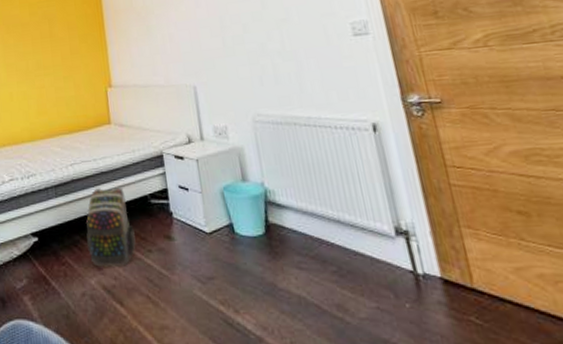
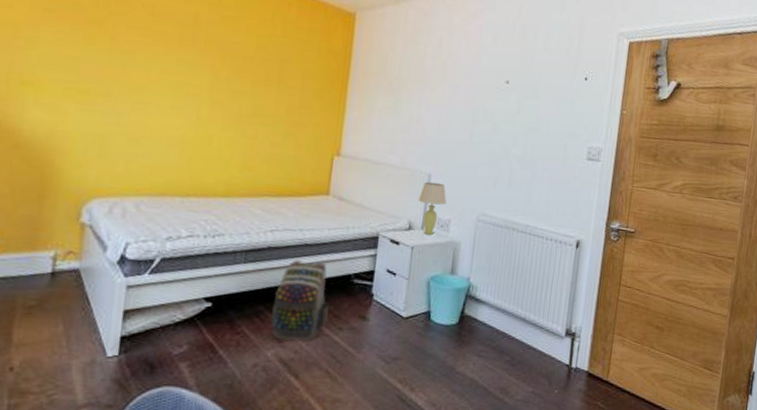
table lamp: none [190,92,218,145] -> present [418,181,447,235]

